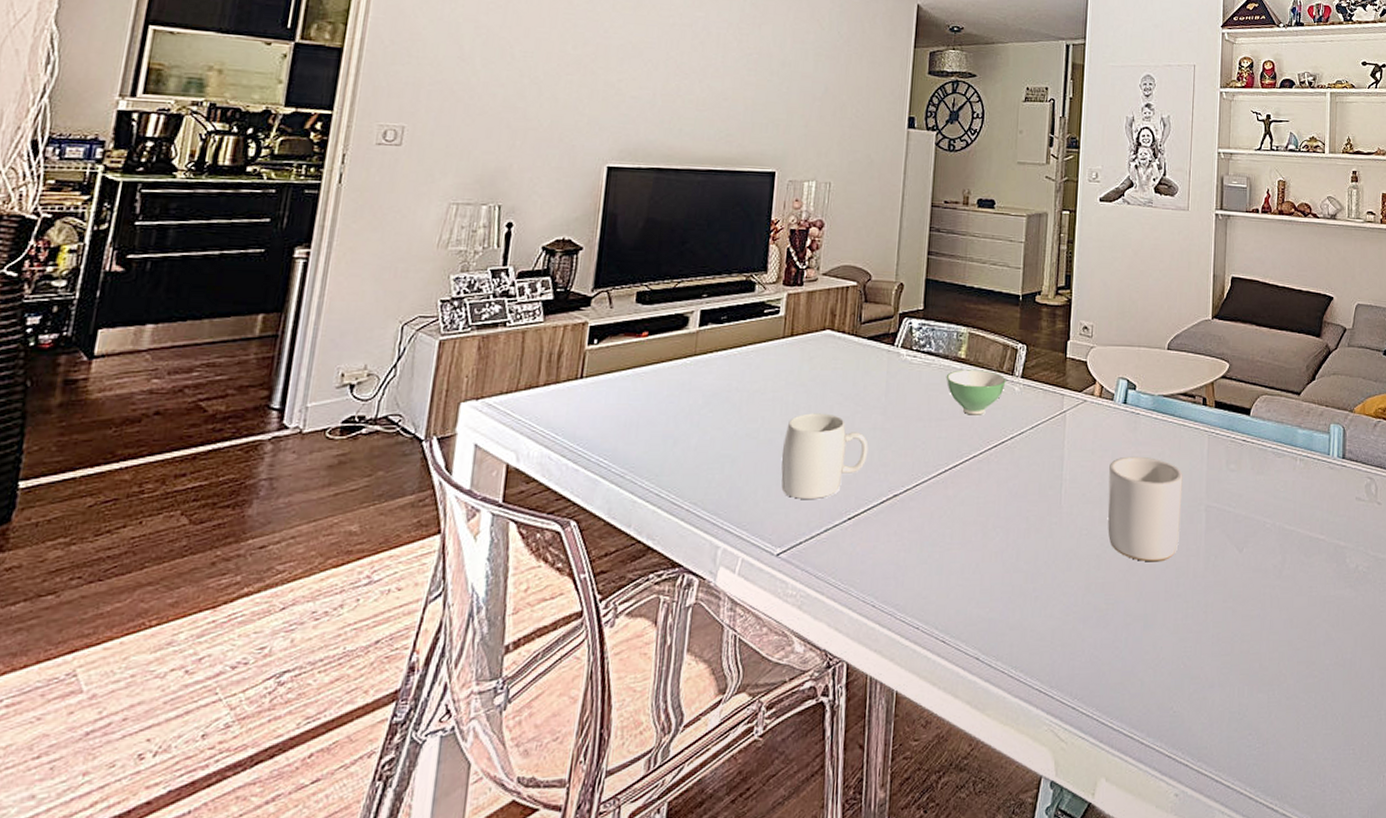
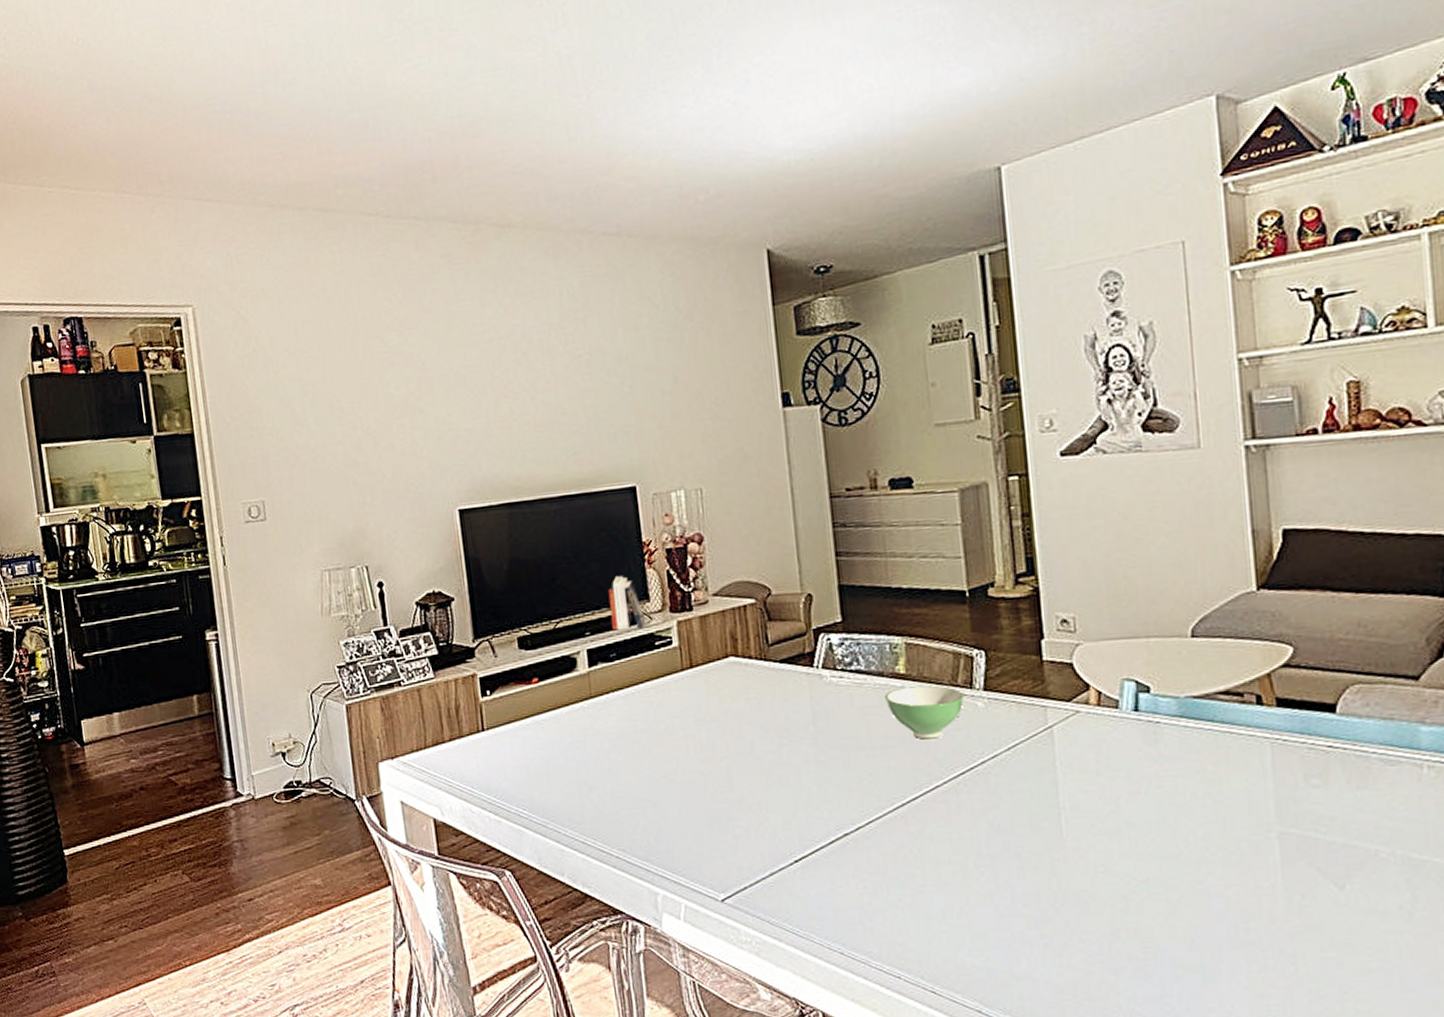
books: none [728,246,761,297] -> present [608,575,646,631]
mug: present [781,413,869,500] -> none [705,749,805,843]
mug: present [1108,456,1183,562] -> none [1125,775,1242,904]

